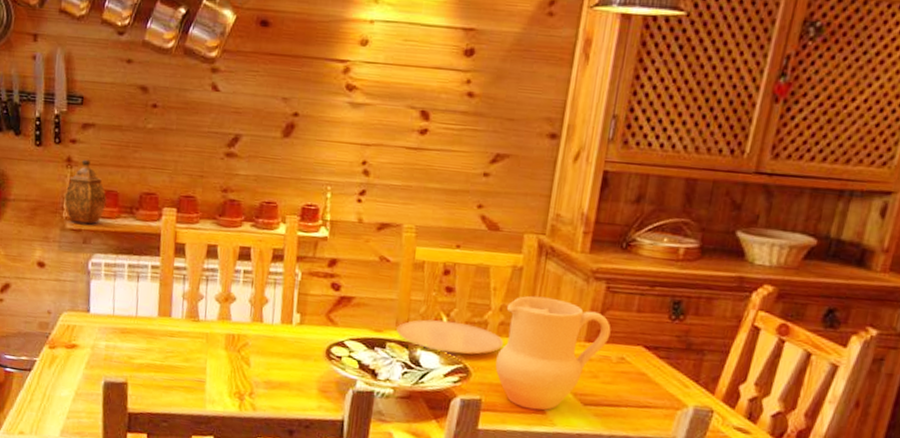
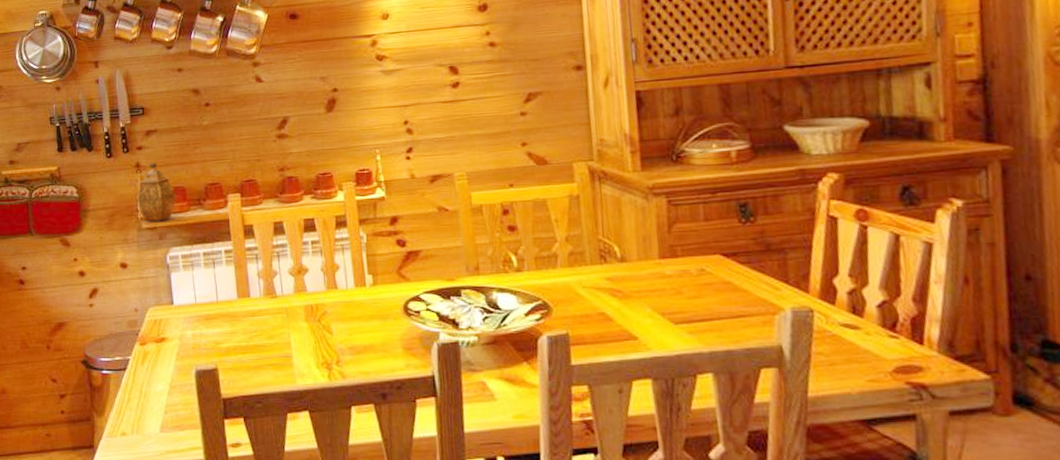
plate: present [396,319,504,355] -> none [468,259,578,291]
ceramic pitcher: present [495,295,611,411] -> none [572,220,684,337]

